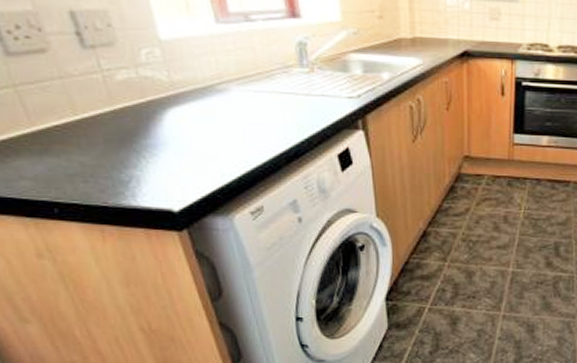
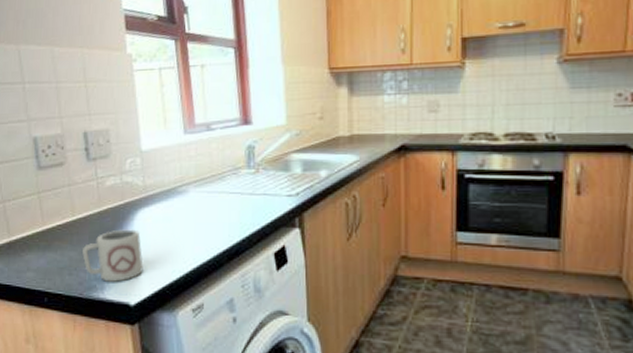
cup: none [97,131,185,190] -> present [82,229,143,283]

